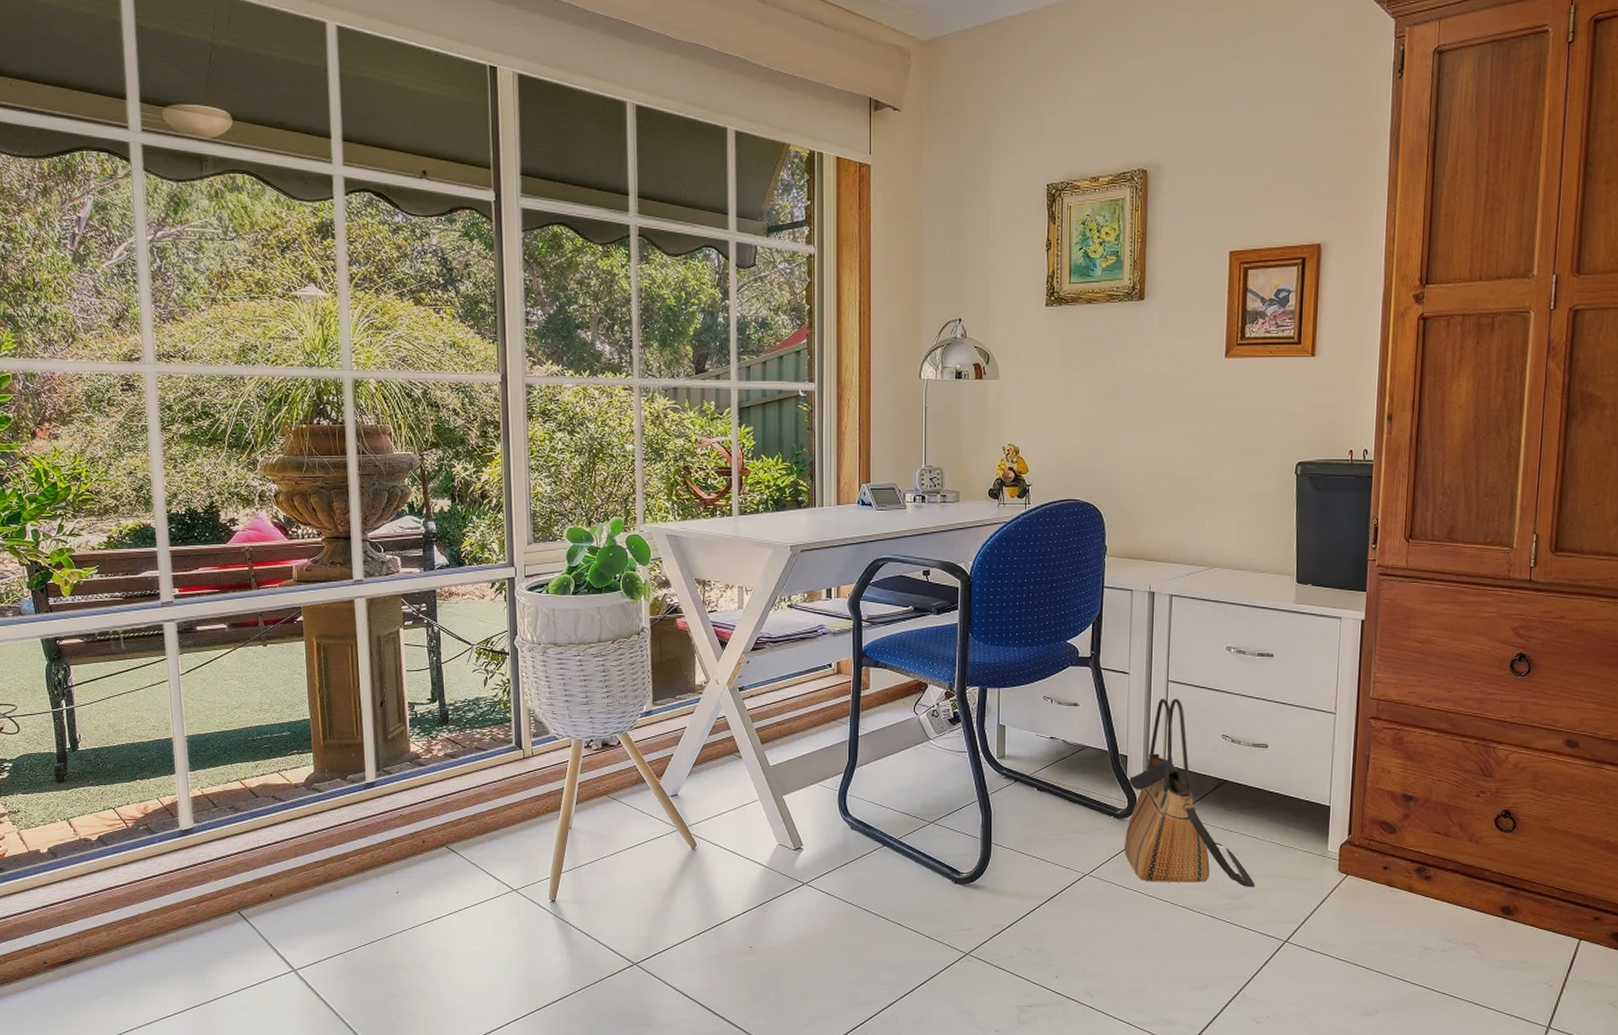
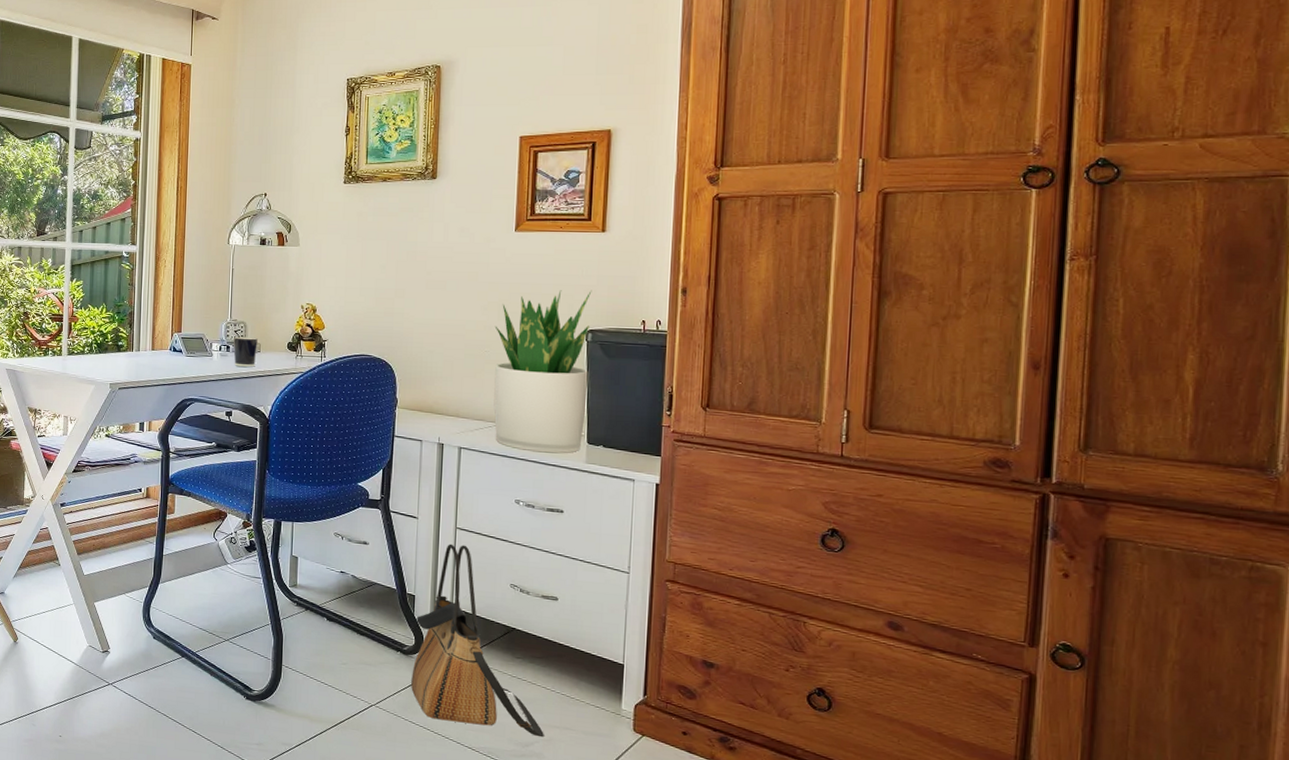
mug: none [928,485,956,519] -> present [233,336,258,367]
planter: none [1204,419,1302,595] -> present [493,290,592,454]

